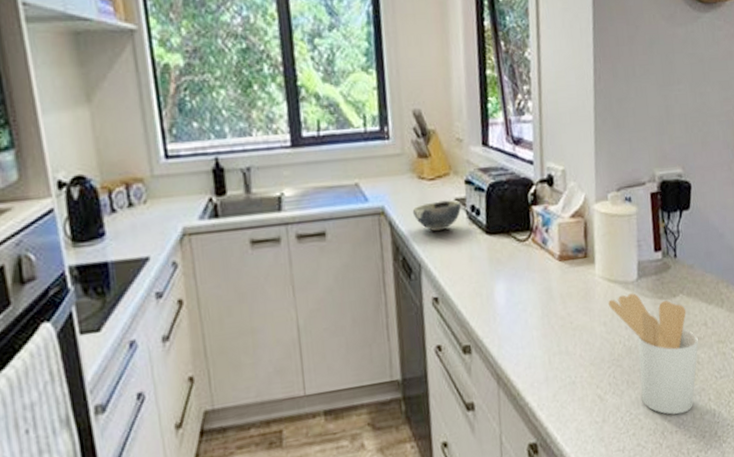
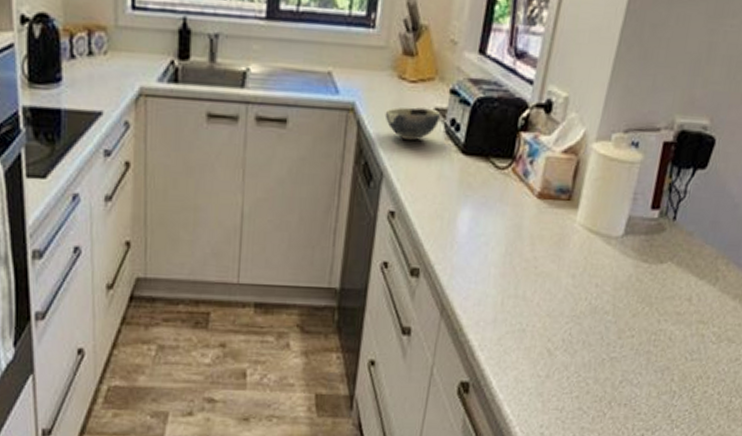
utensil holder: present [608,293,699,415] -> none [583,249,678,388]

